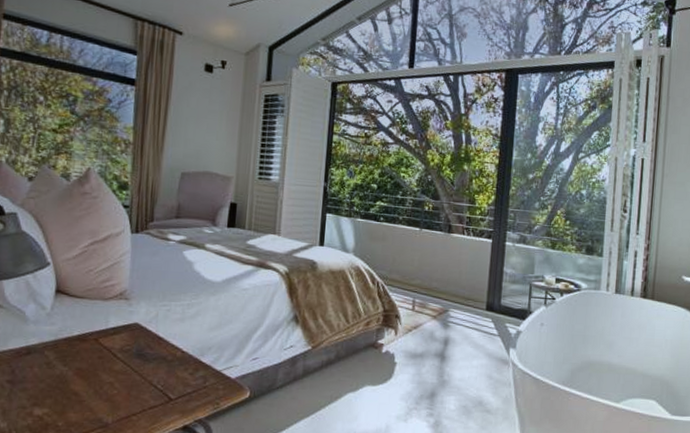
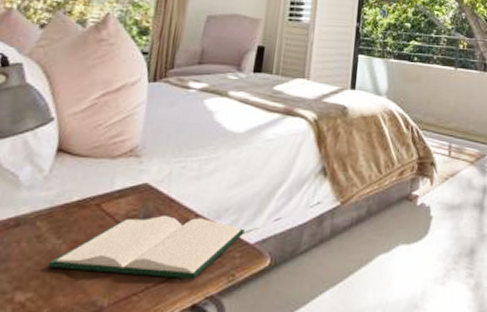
hardback book: none [59,350,226,405] -> present [48,215,245,280]

